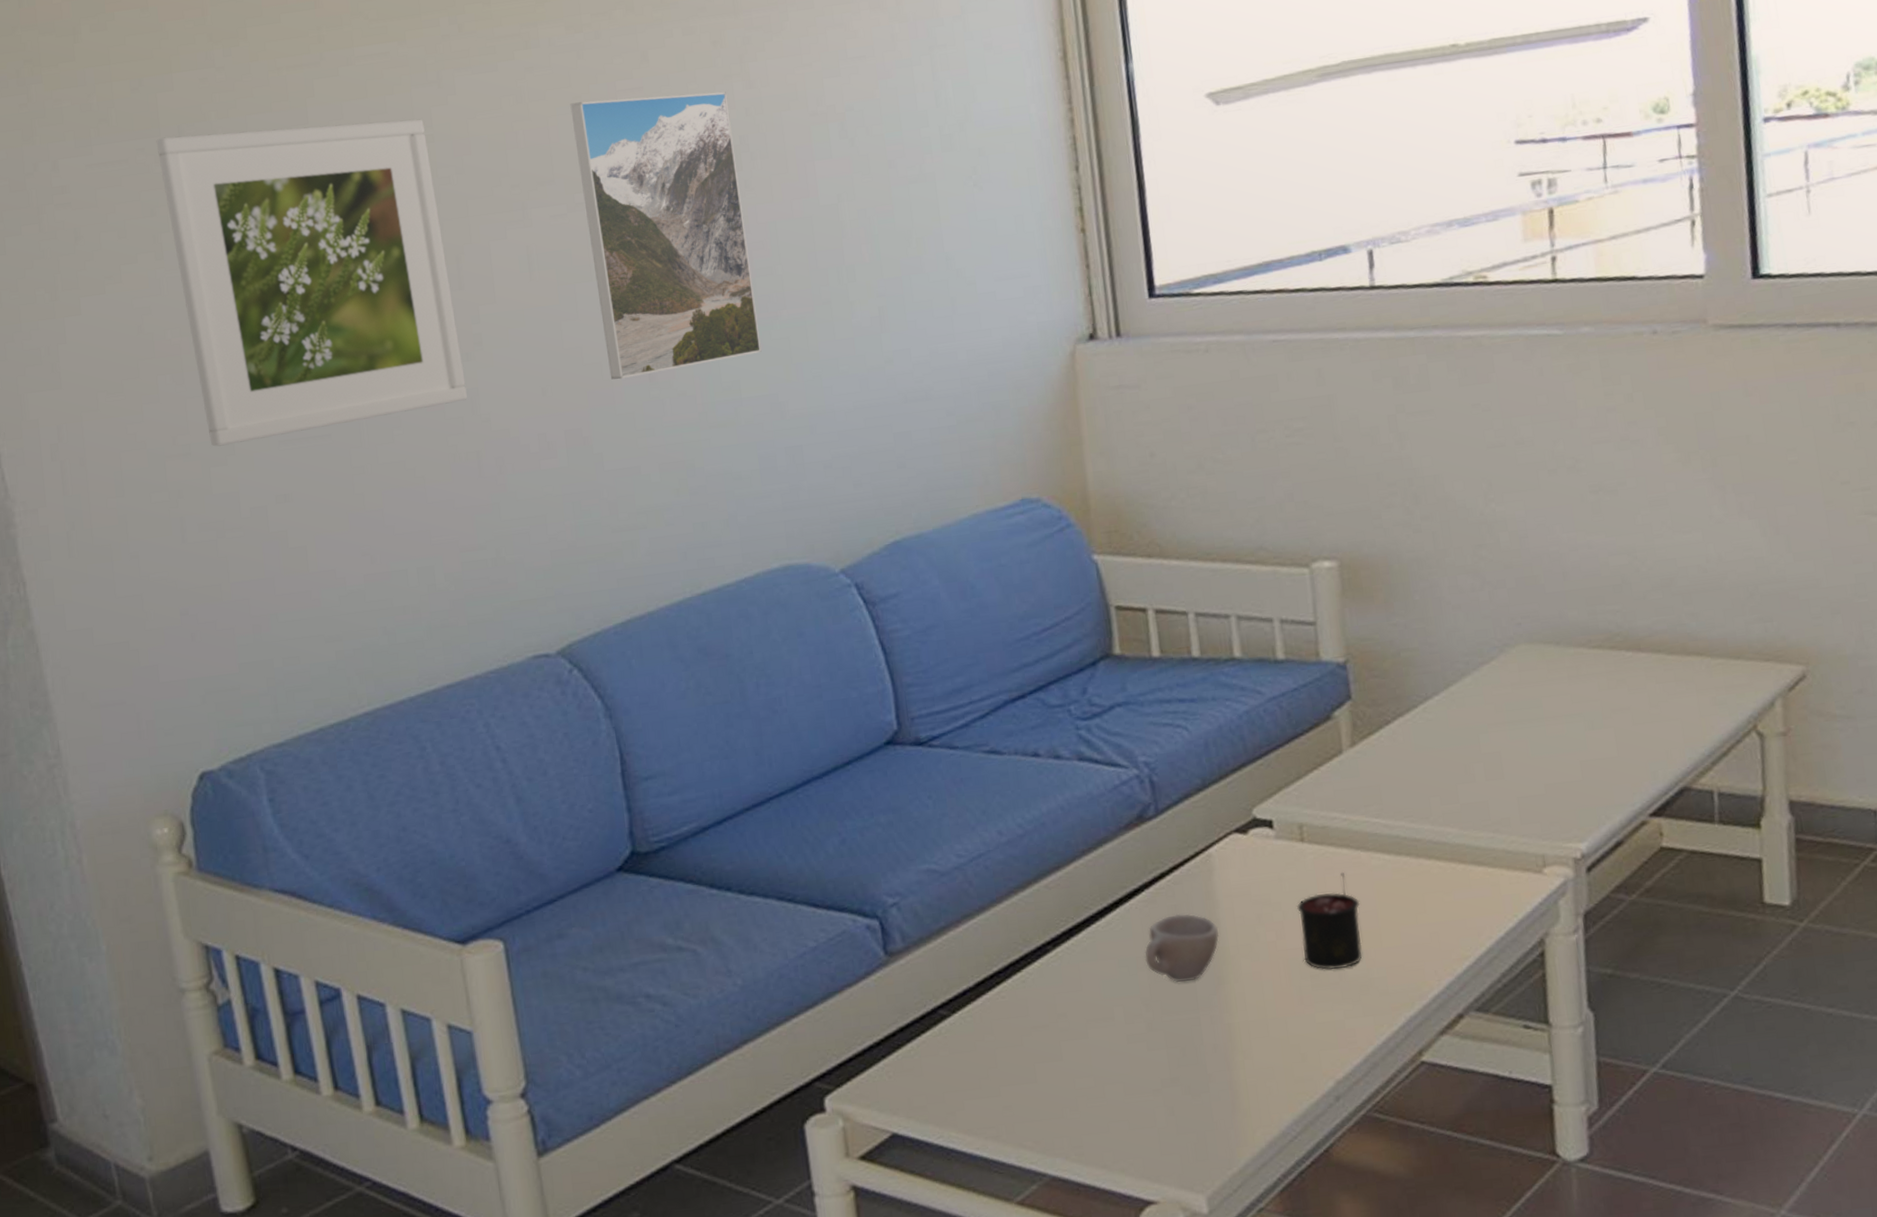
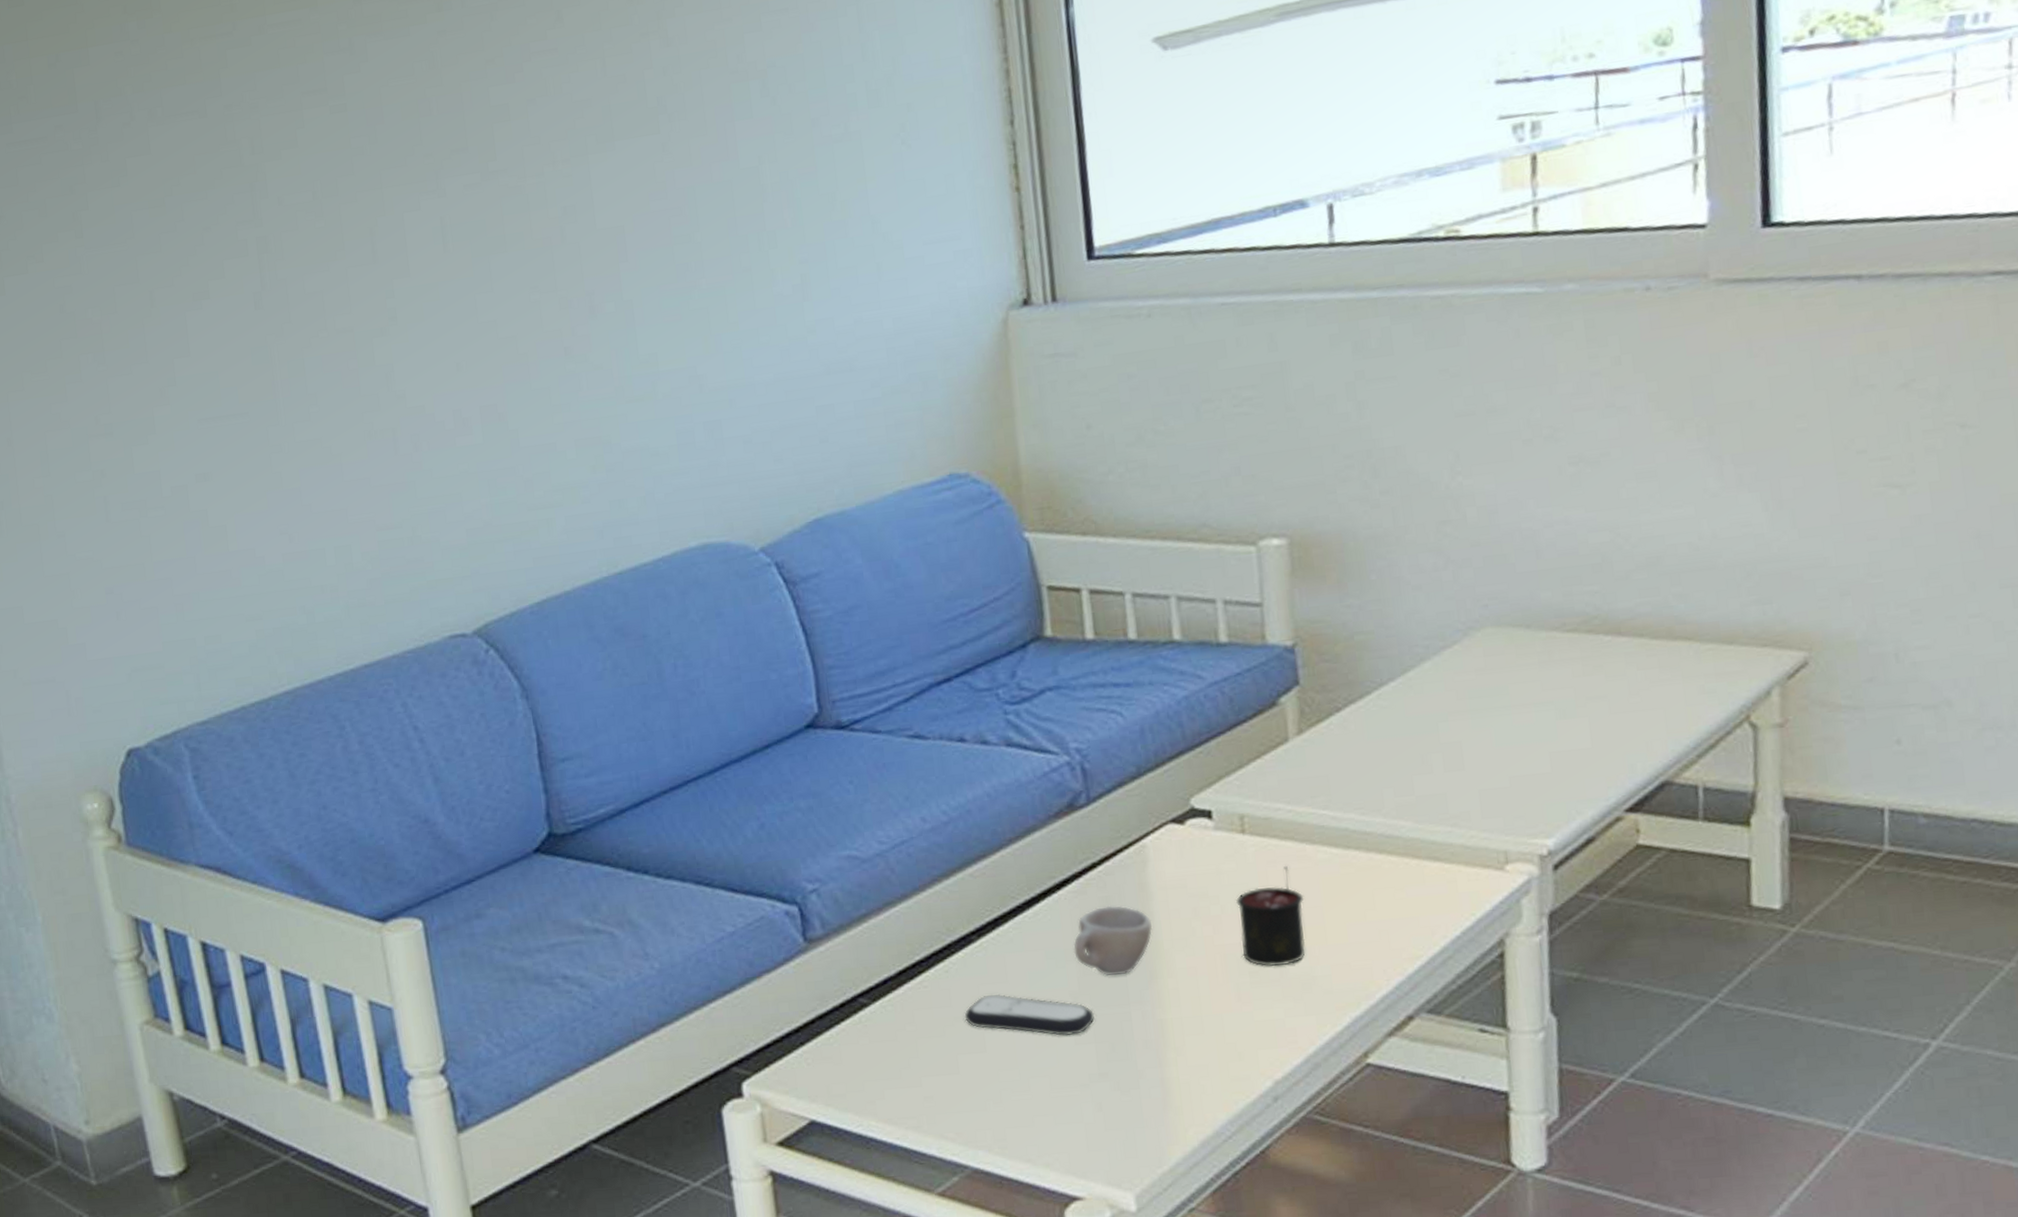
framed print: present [156,118,467,447] -> none [73,87,382,426]
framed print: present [570,91,762,380] -> none [483,50,680,354]
remote control: none [1041,1002,1166,1042] -> present [964,993,1095,1035]

